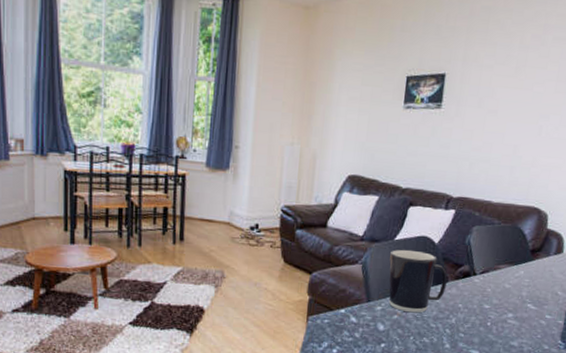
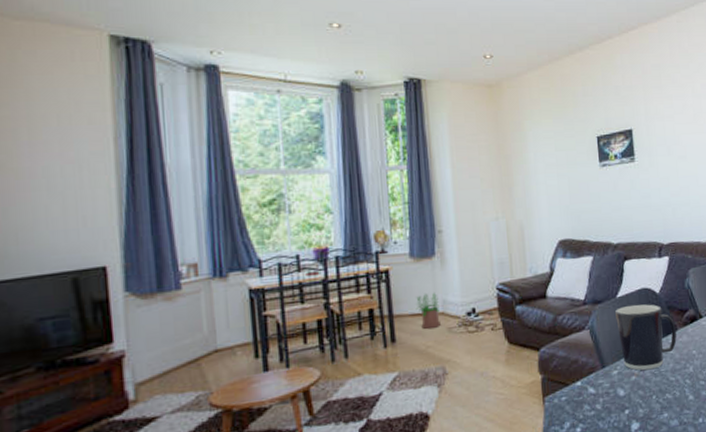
potted plant: none [205,203,227,235] -> present [415,293,440,329]

